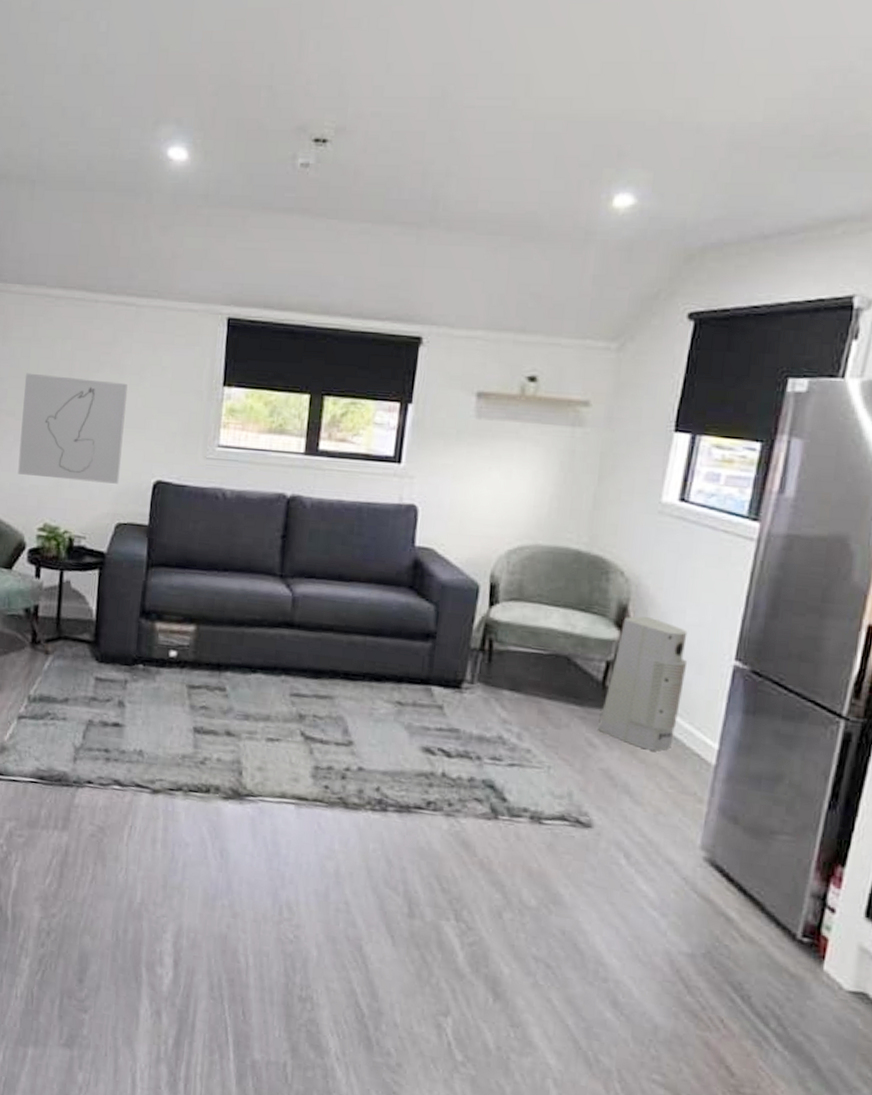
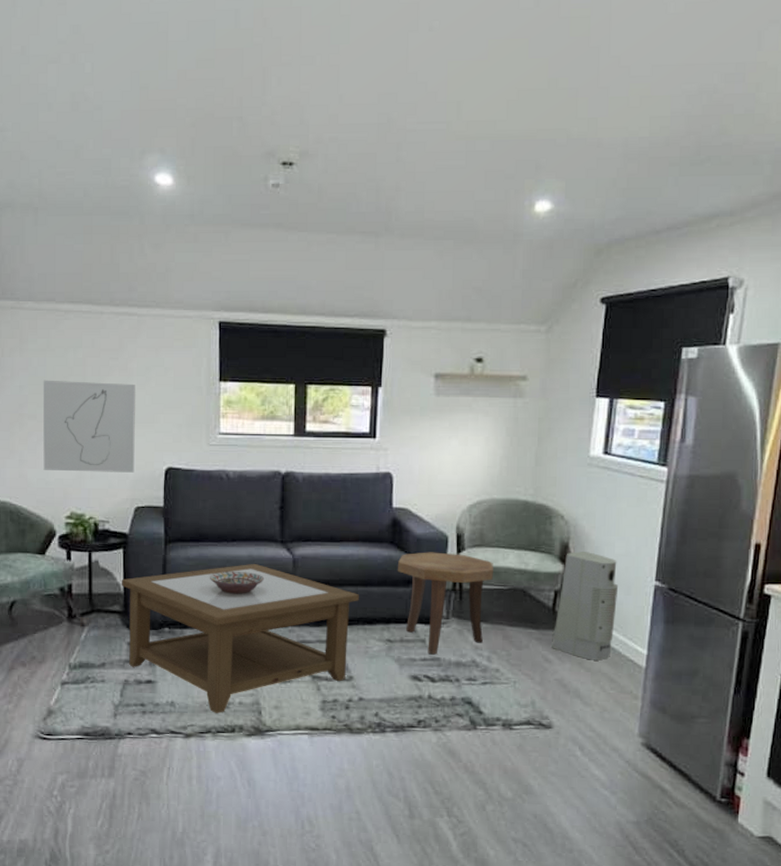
coffee table: none [93,598,367,769] -> present [121,563,359,713]
decorative bowl: none [194,605,258,634] -> present [209,571,265,594]
side table: none [416,601,533,725] -> present [398,552,493,655]

